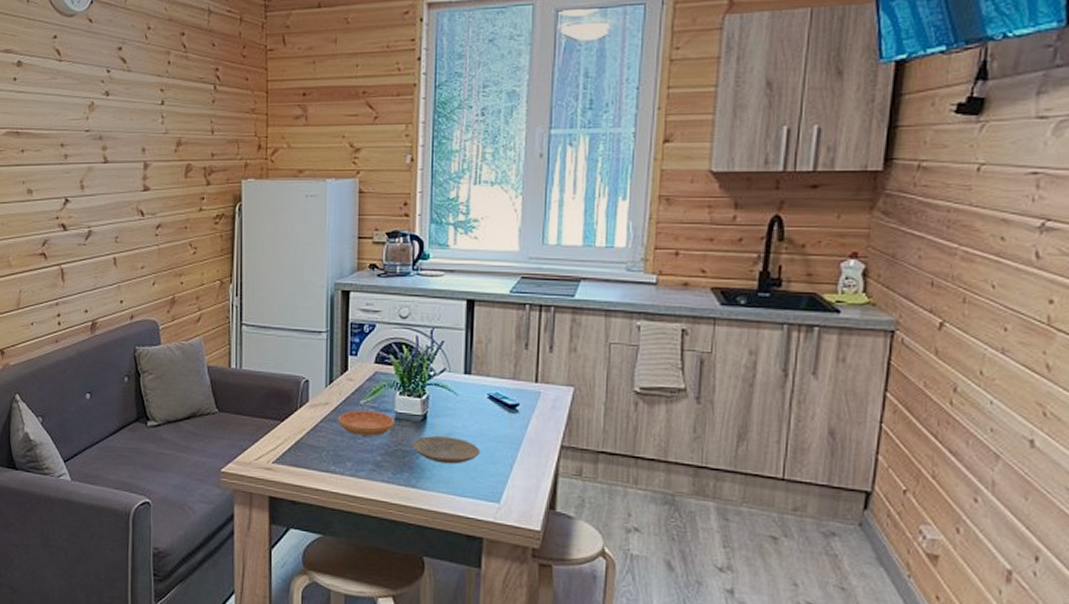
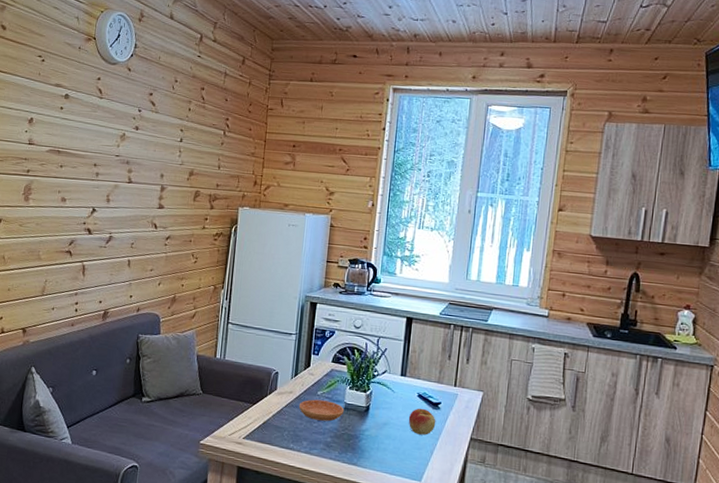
plate: present [412,436,480,464] -> none [356,423,409,448]
apple: none [478,412,514,446] -> present [408,408,436,435]

